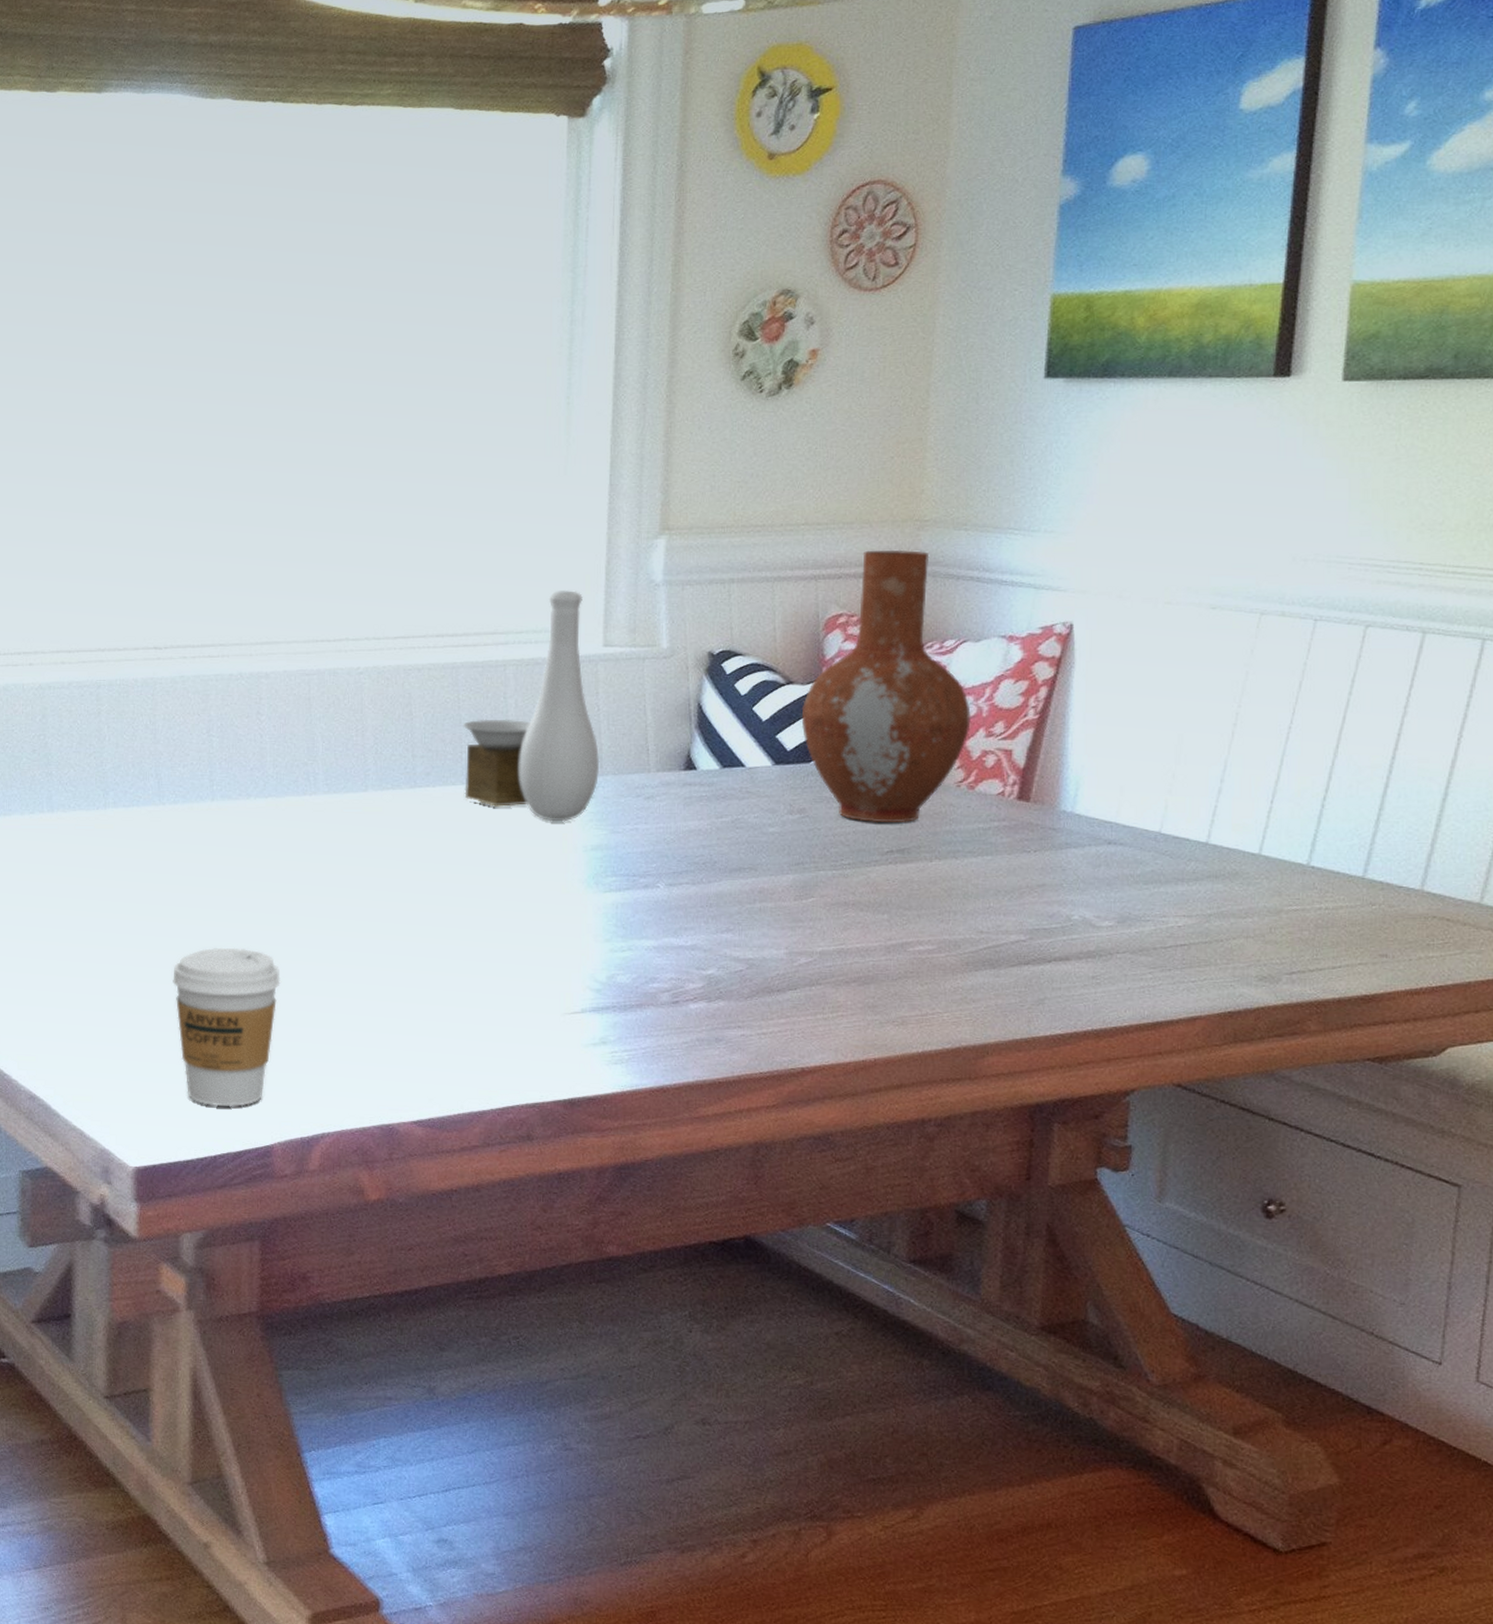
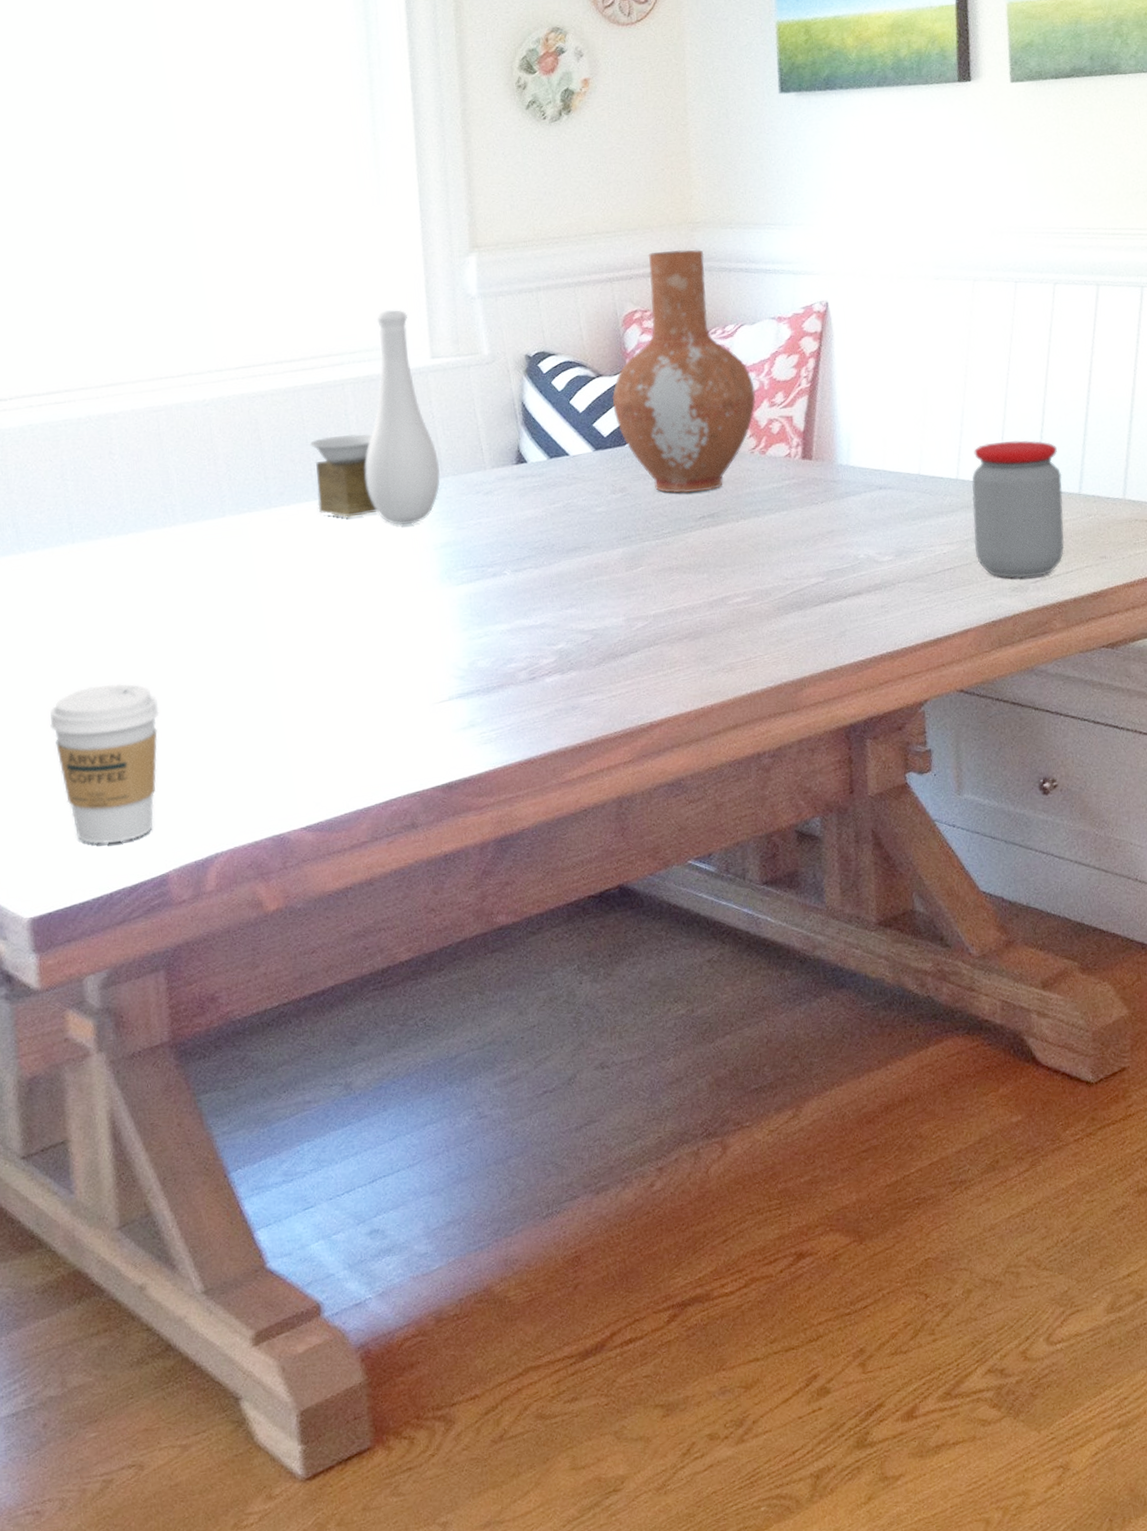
jar: none [1219,805,1344,968] -> present [971,440,1064,579]

